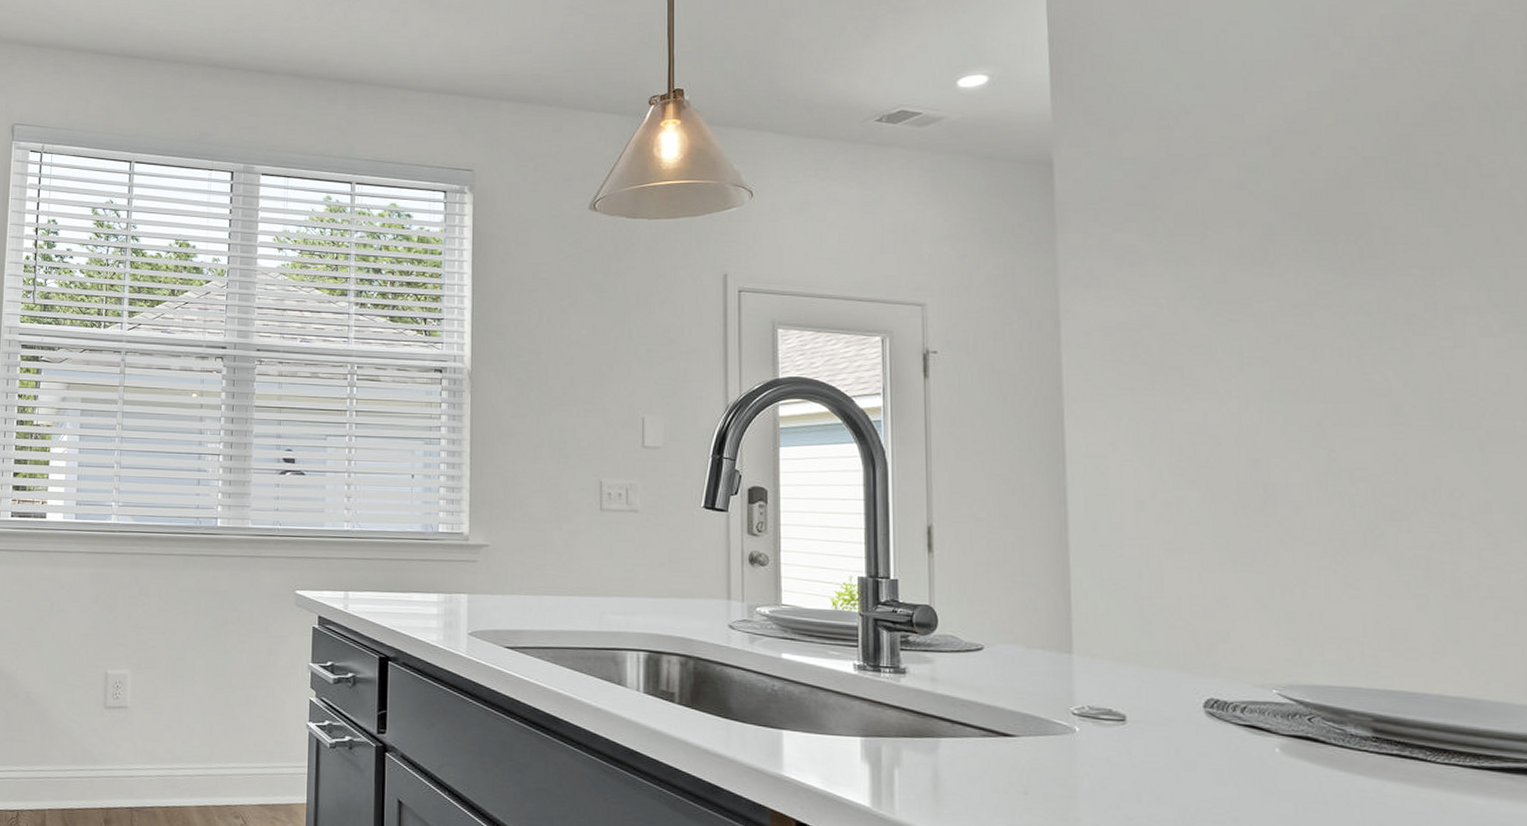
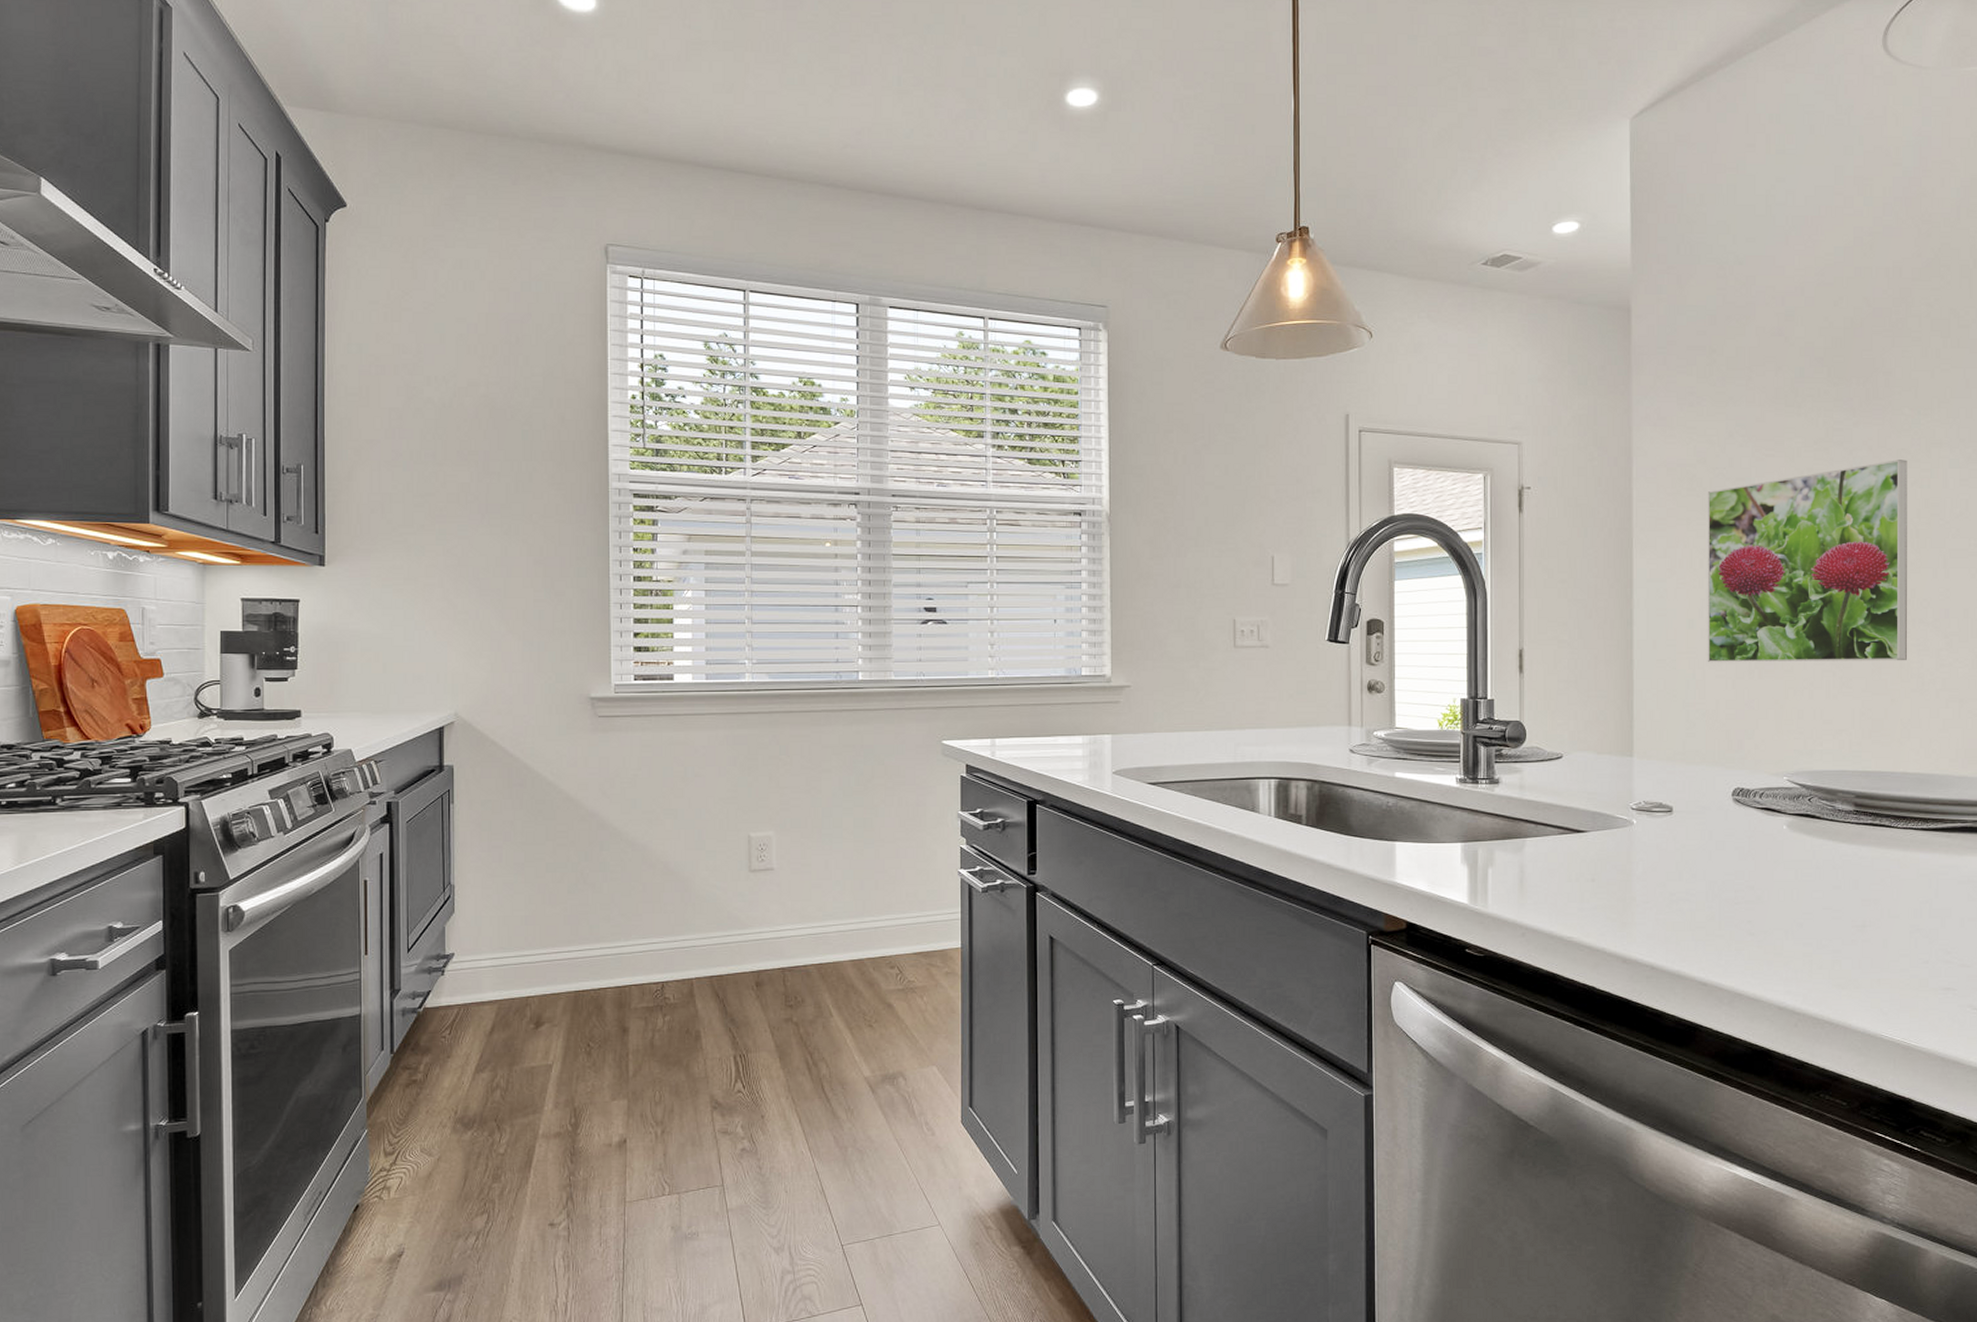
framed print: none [1156,326,1435,561] -> present [1707,460,1907,663]

